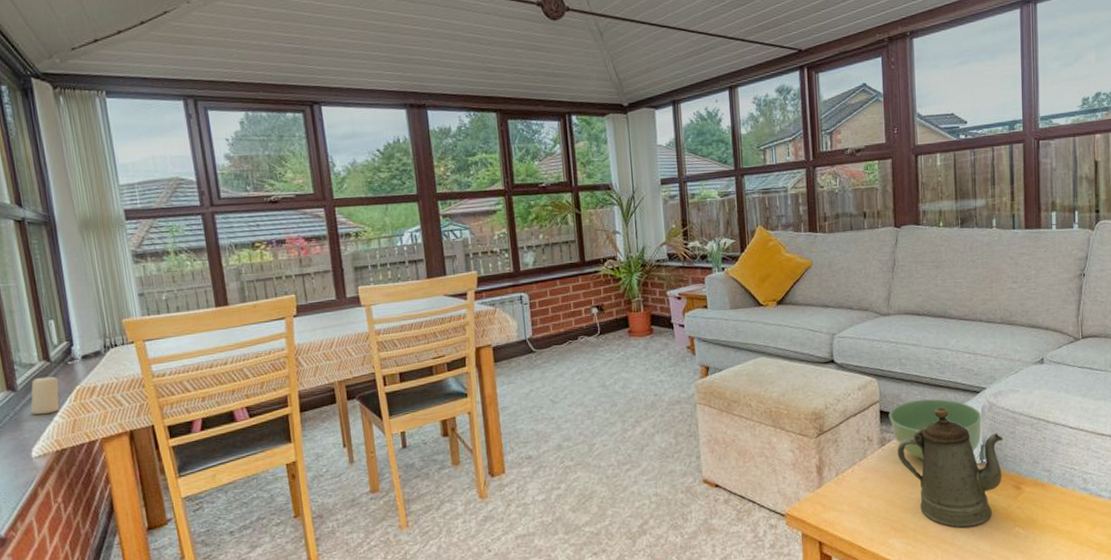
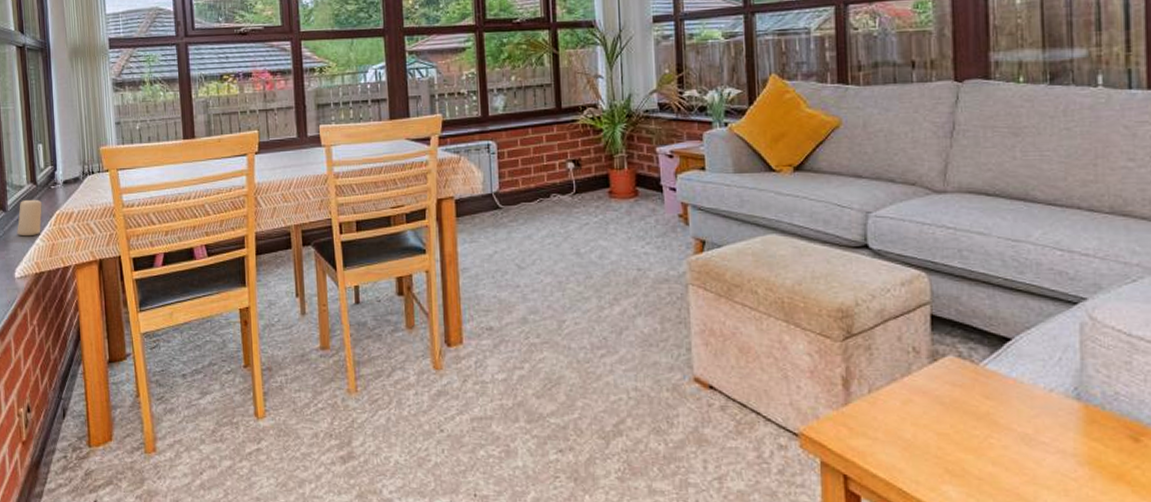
bowl: present [888,399,982,461] -> none [943,306,1081,386]
coffee pot: present [897,407,1003,528] -> none [955,319,1113,485]

